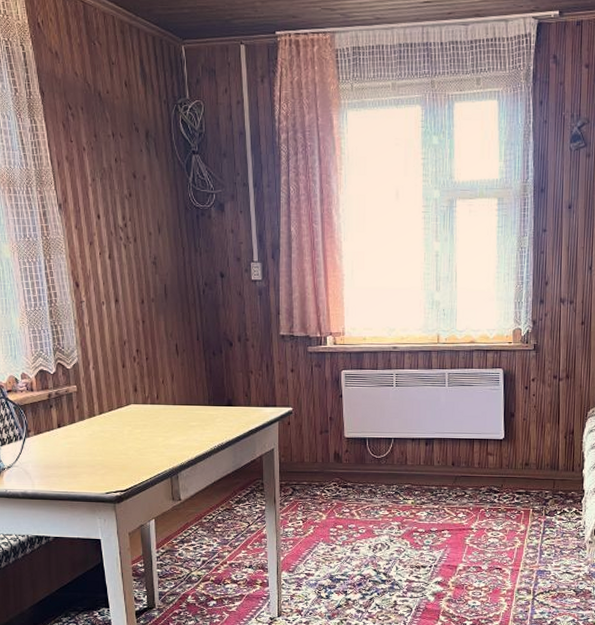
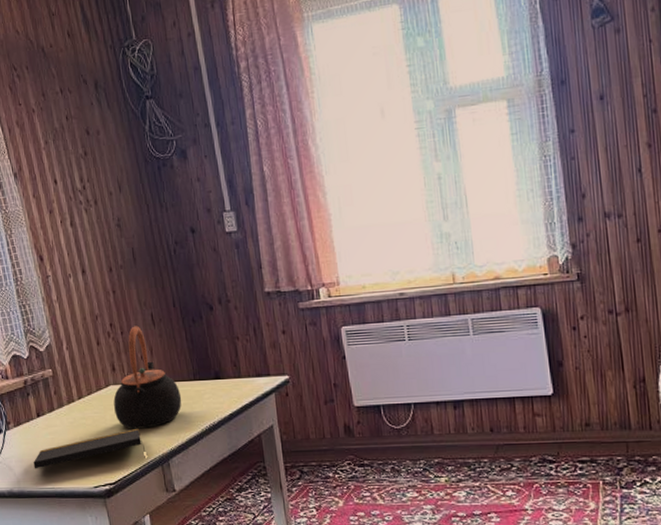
notepad: none [49,443,157,474] -> present [33,428,145,469]
teapot: none [132,353,196,445] -> present [113,326,182,429]

